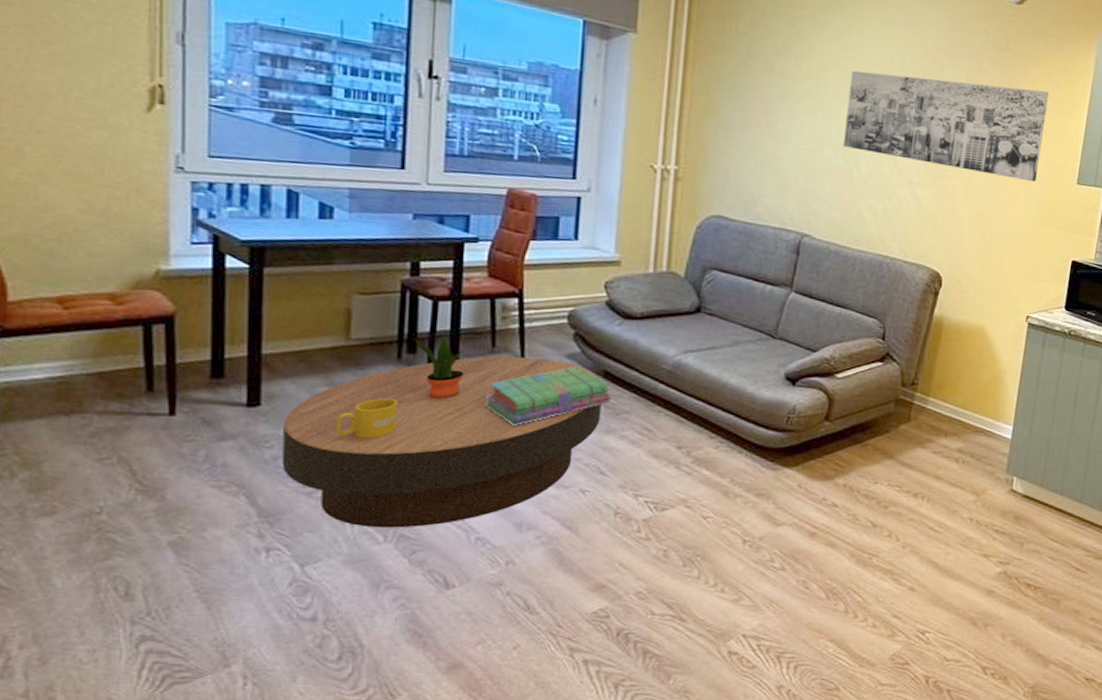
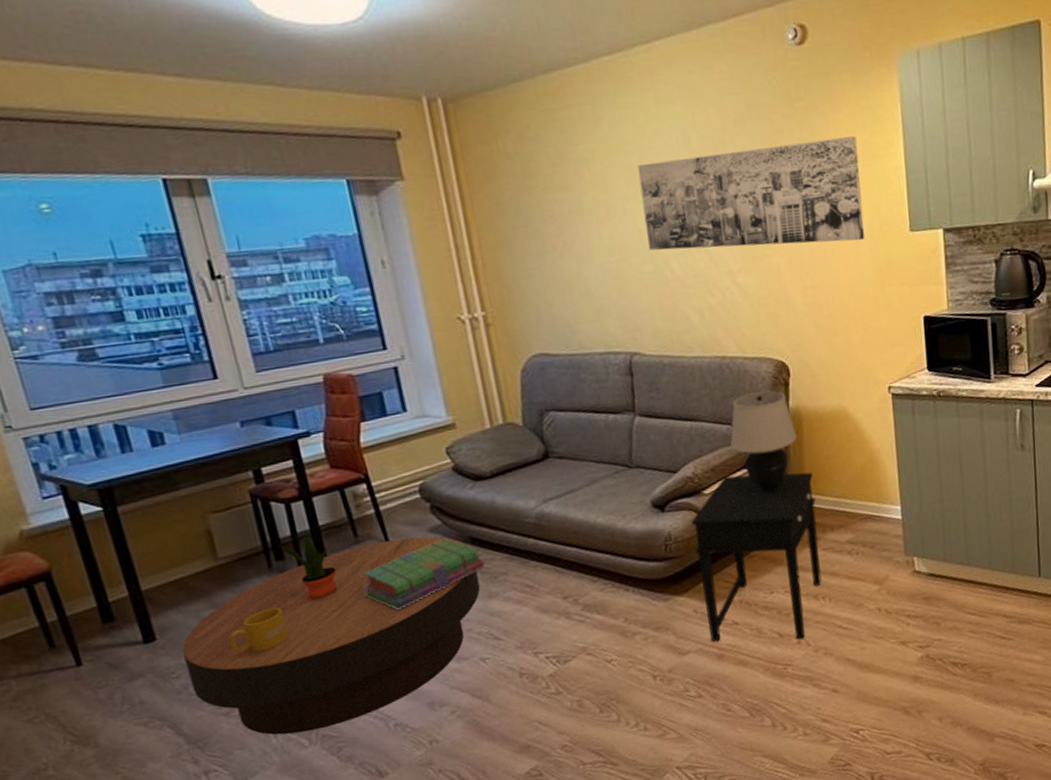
side table: none [808,365,941,533] -> present [690,472,822,643]
table lamp: none [872,294,935,387] -> present [730,391,798,491]

